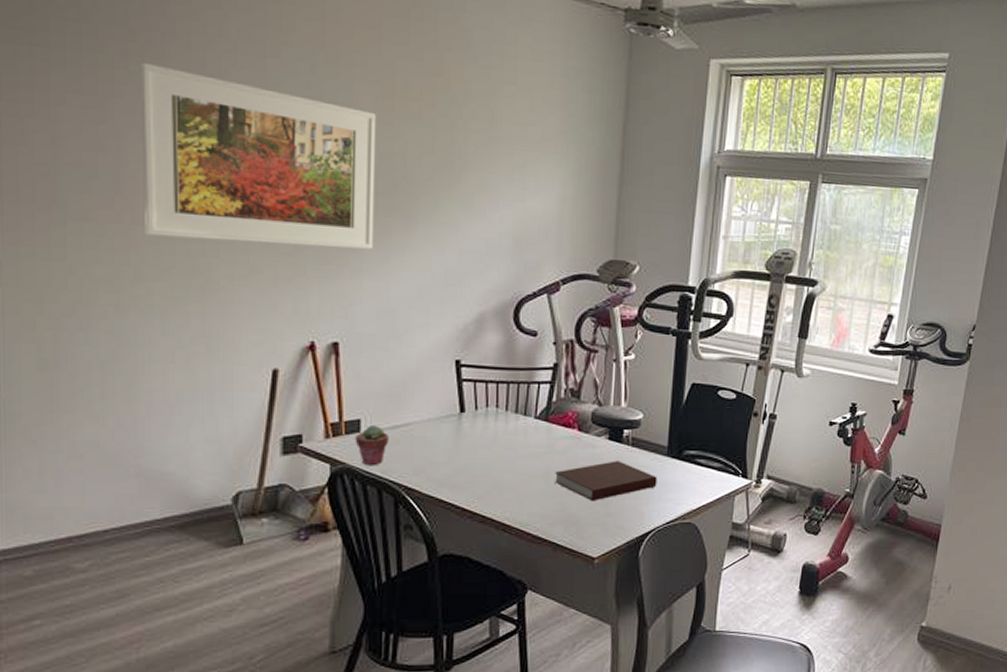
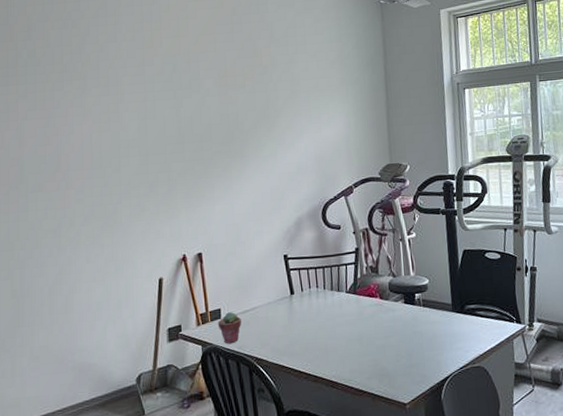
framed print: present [139,61,377,250] -> none [69,83,221,195]
notebook: present [555,460,657,501] -> none [366,319,448,356]

